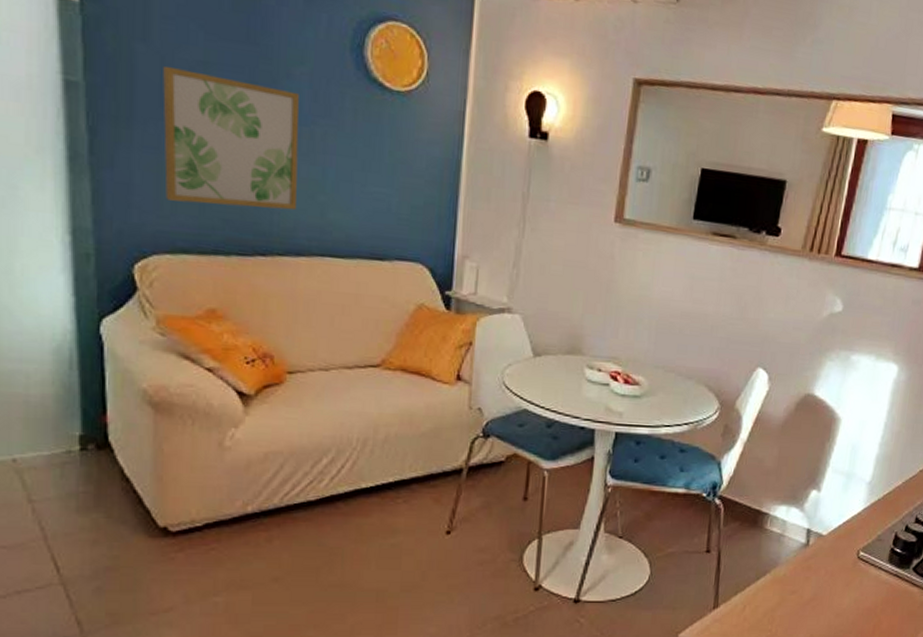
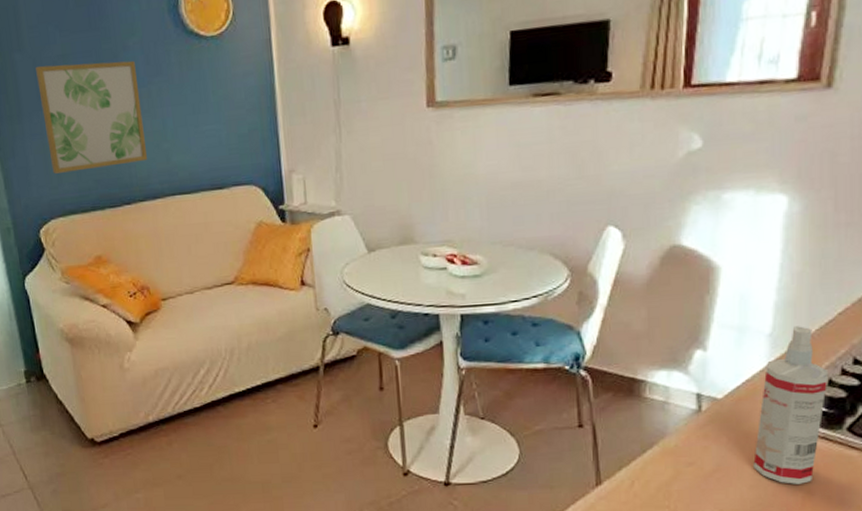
spray bottle: none [841,478,907,614] -> present [753,326,829,484]

